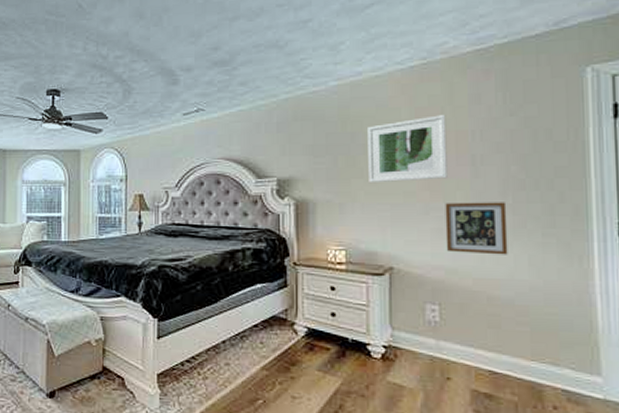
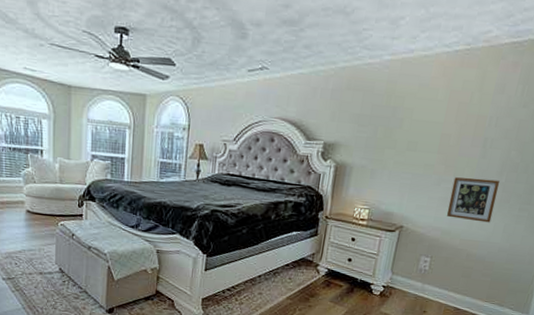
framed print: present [368,115,448,183] -> none [399,99,474,157]

